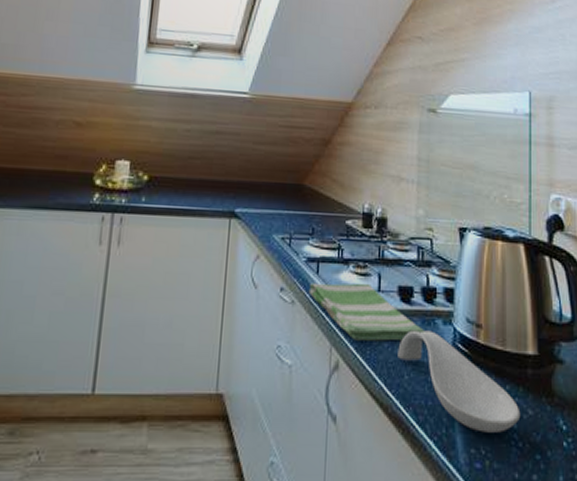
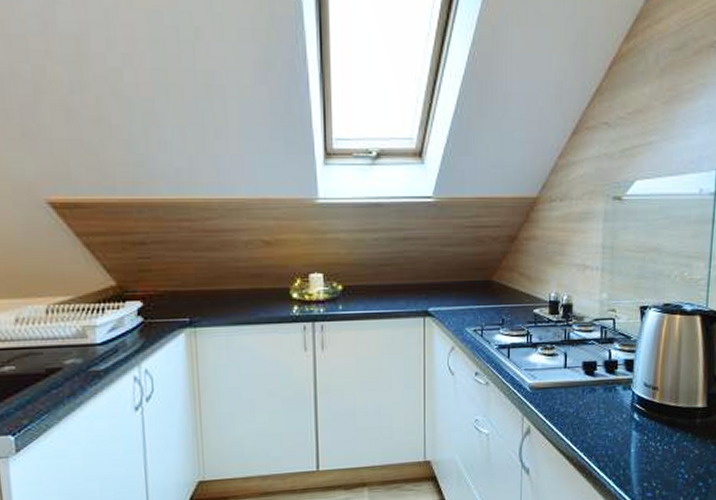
dish towel: present [308,283,425,341] -> none [501,362,607,410]
spoon rest: present [398,330,521,433] -> none [582,396,688,470]

